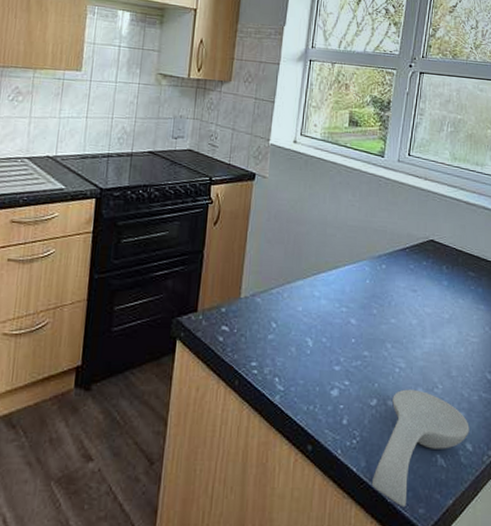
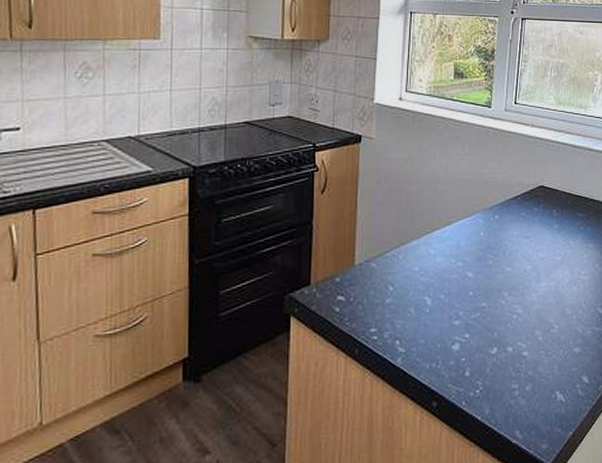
spoon rest: present [372,389,469,508] -> none [497,332,585,446]

